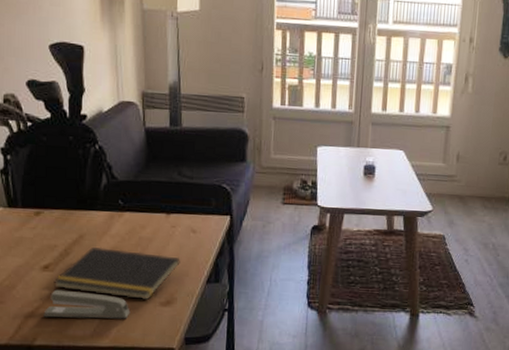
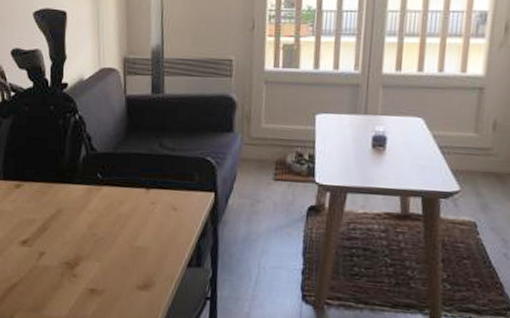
stapler: present [43,289,131,319] -> none [20,266,107,302]
notepad: present [53,247,180,300] -> none [31,223,160,282]

